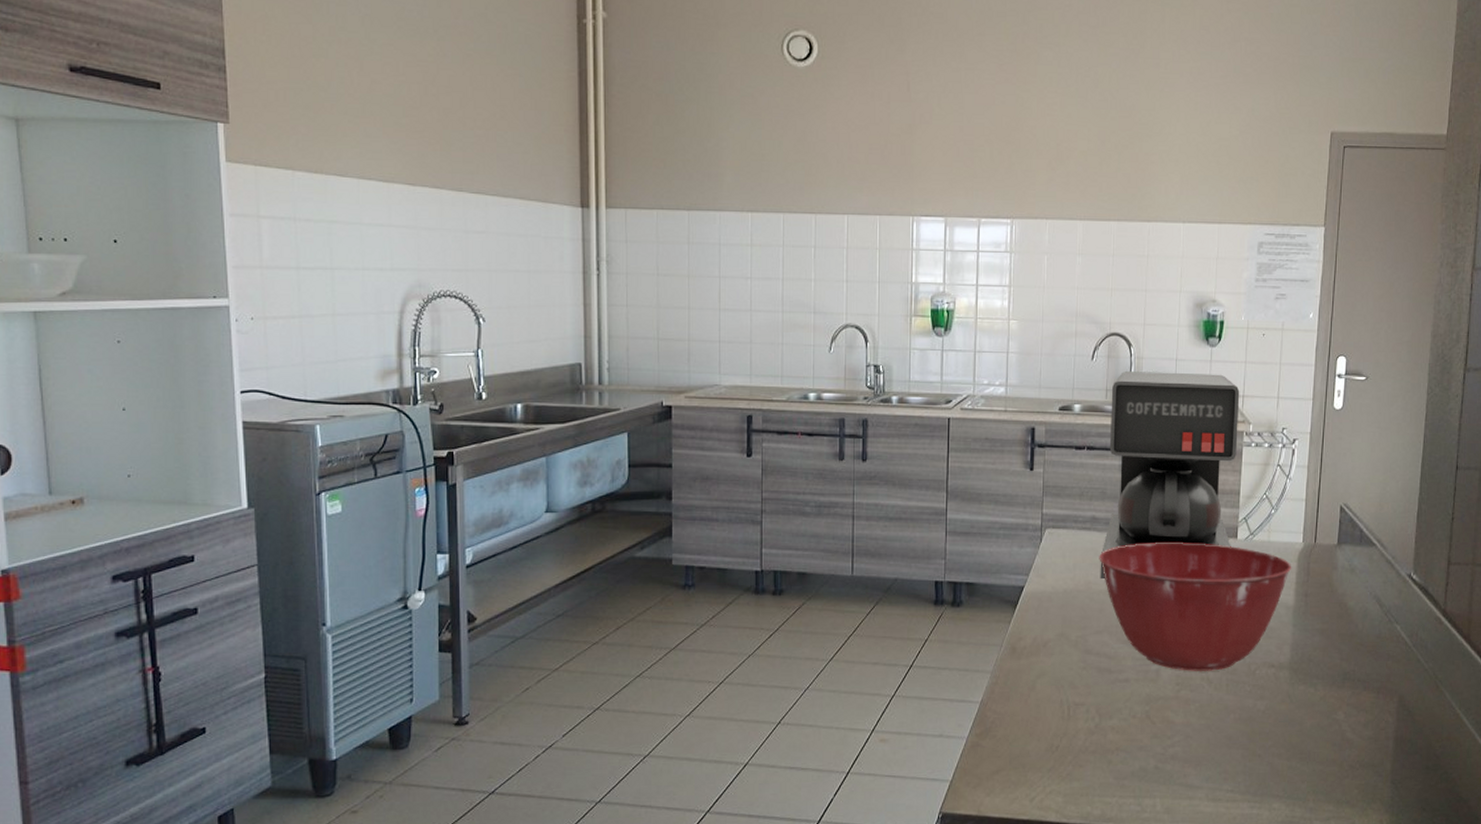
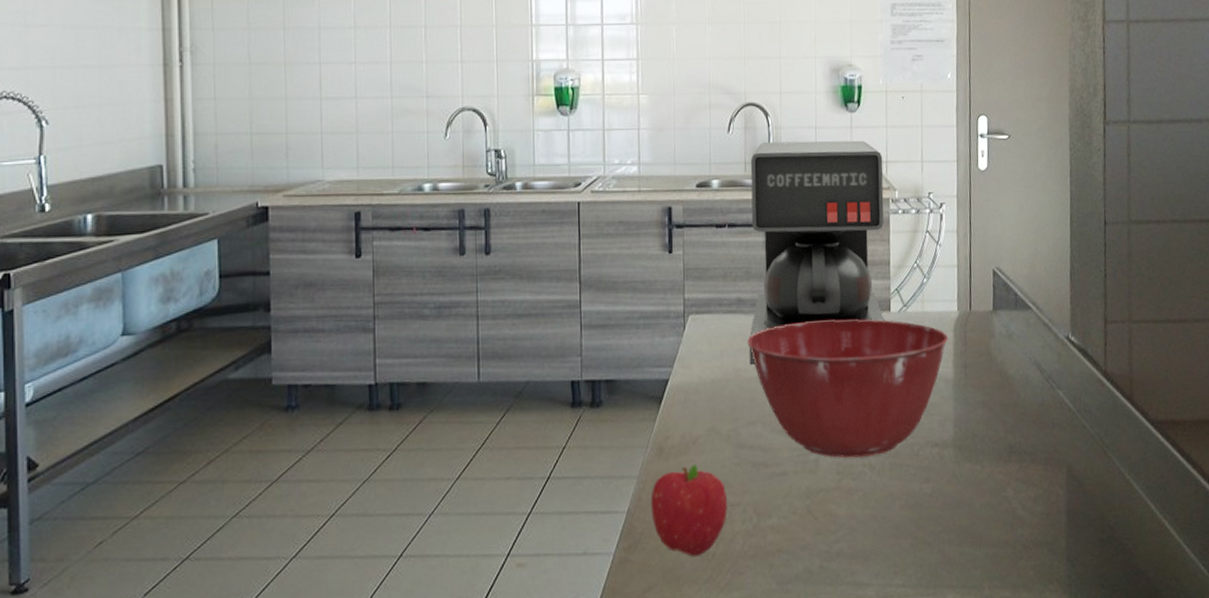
fruit: none [1002,665,1073,747] -> present [650,465,728,556]

